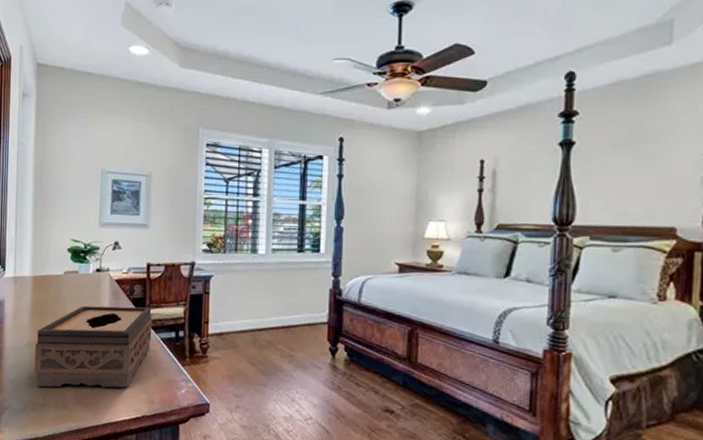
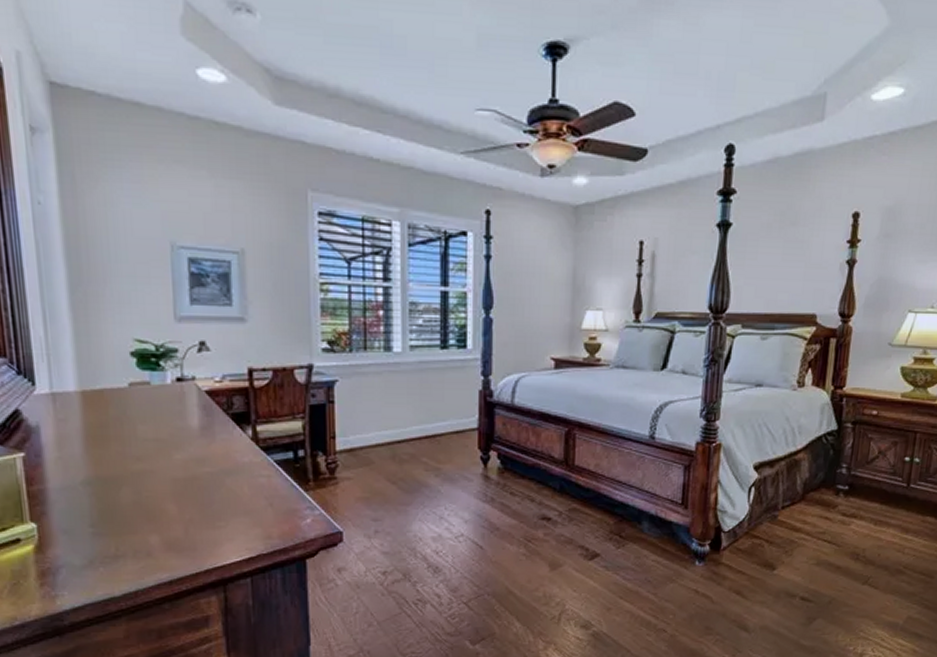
tissue box: present [34,305,153,388] -> none [96,424,263,534]

